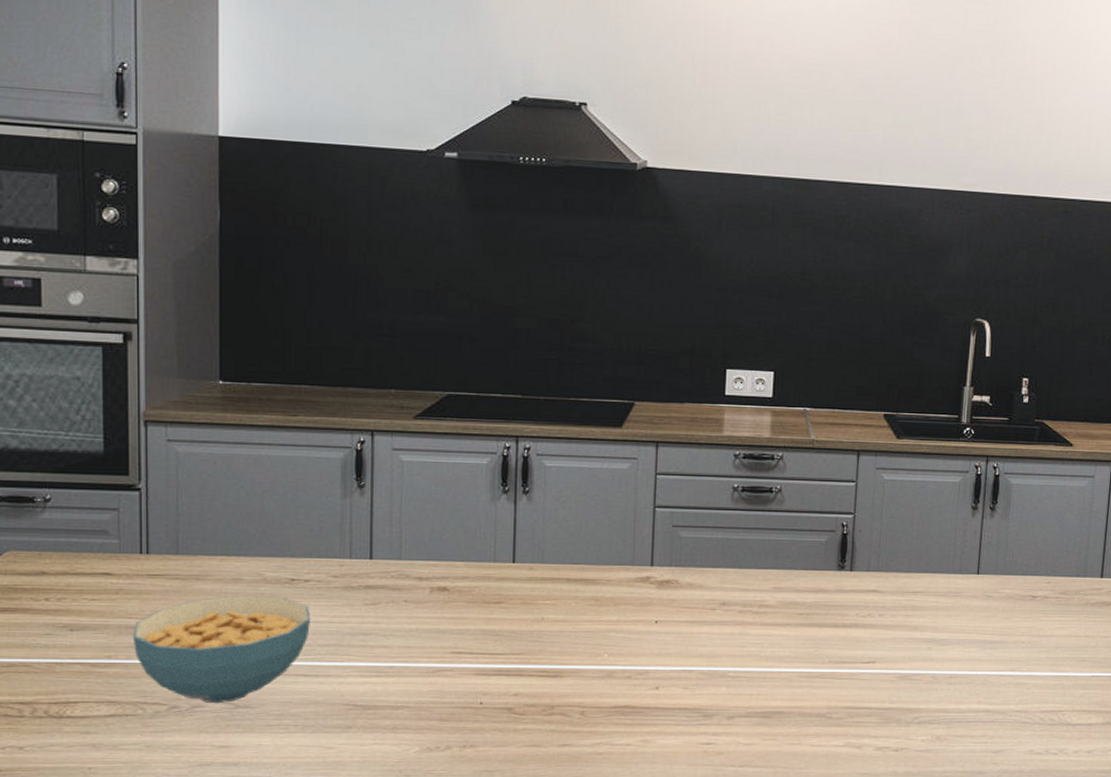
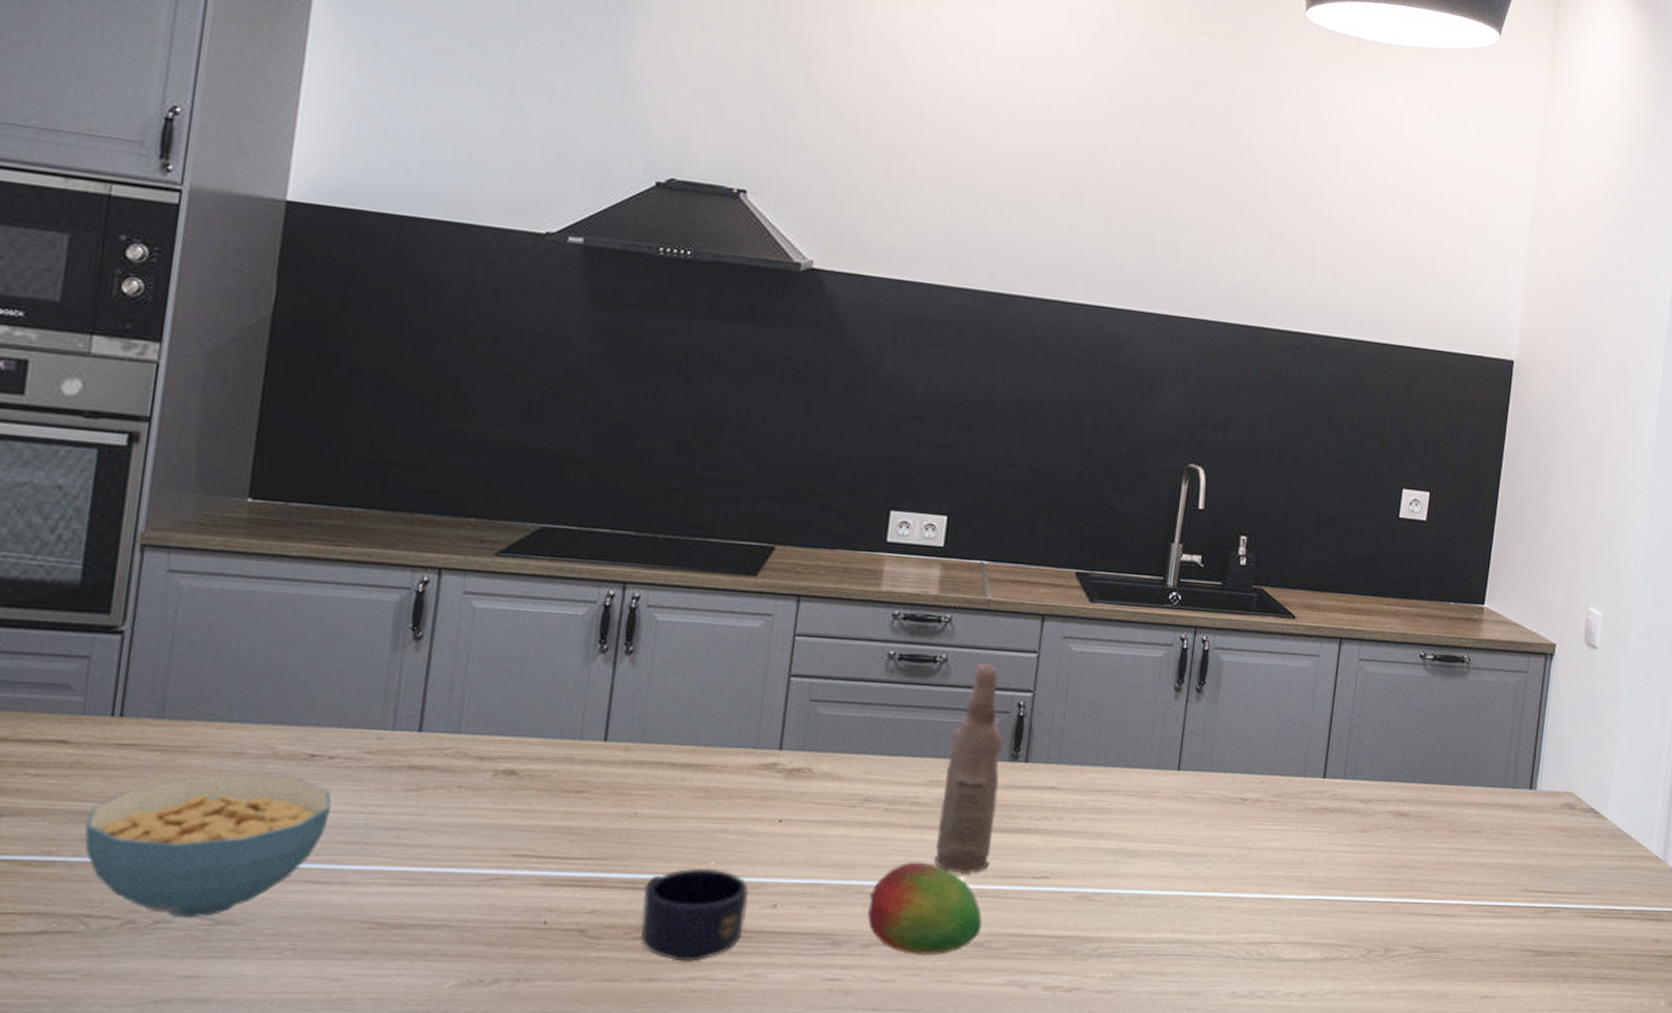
mug: none [554,660,637,732] -> present [639,869,750,962]
fruit: none [731,652,823,725] -> present [867,861,983,956]
bottle: none [782,492,832,661] -> present [935,663,1004,874]

